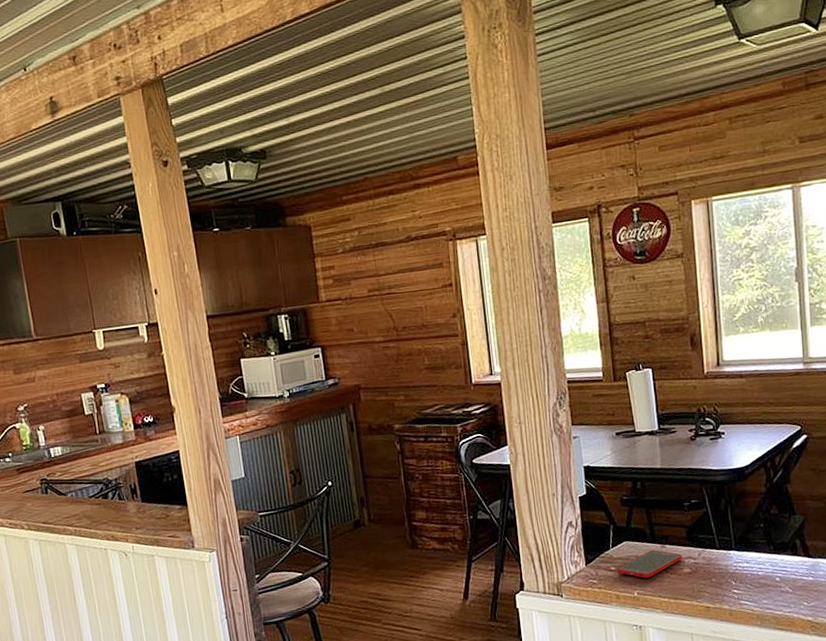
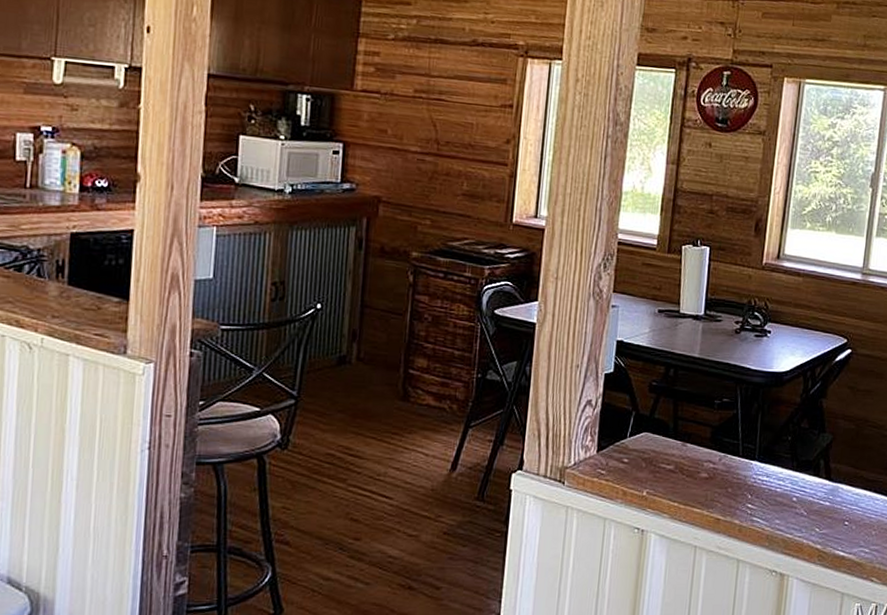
cell phone: present [617,550,683,578] -> none [630,446,703,477]

